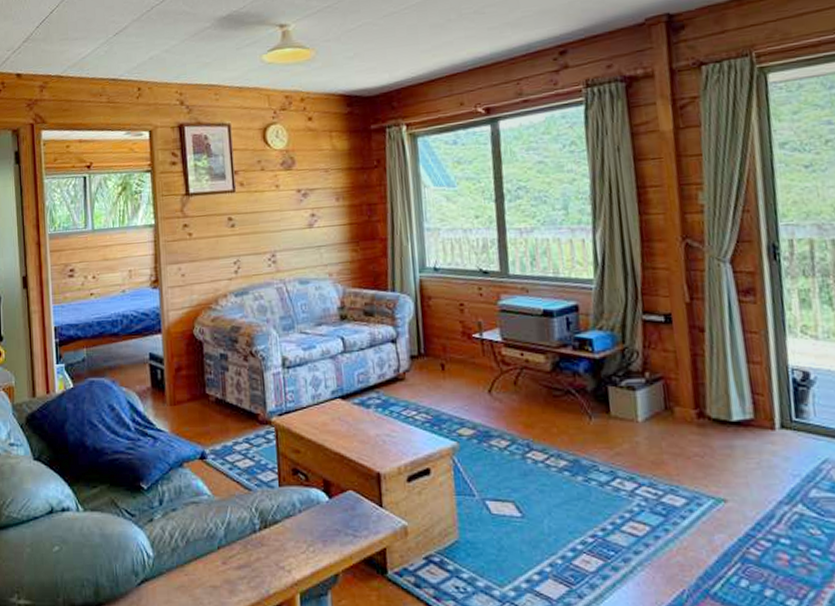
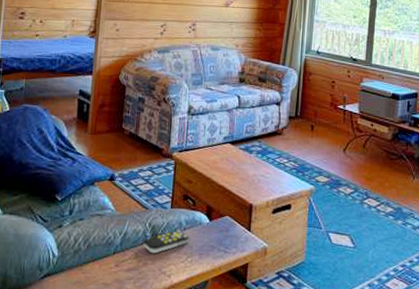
remote control: none [252,512,307,545] -> present [143,229,189,254]

